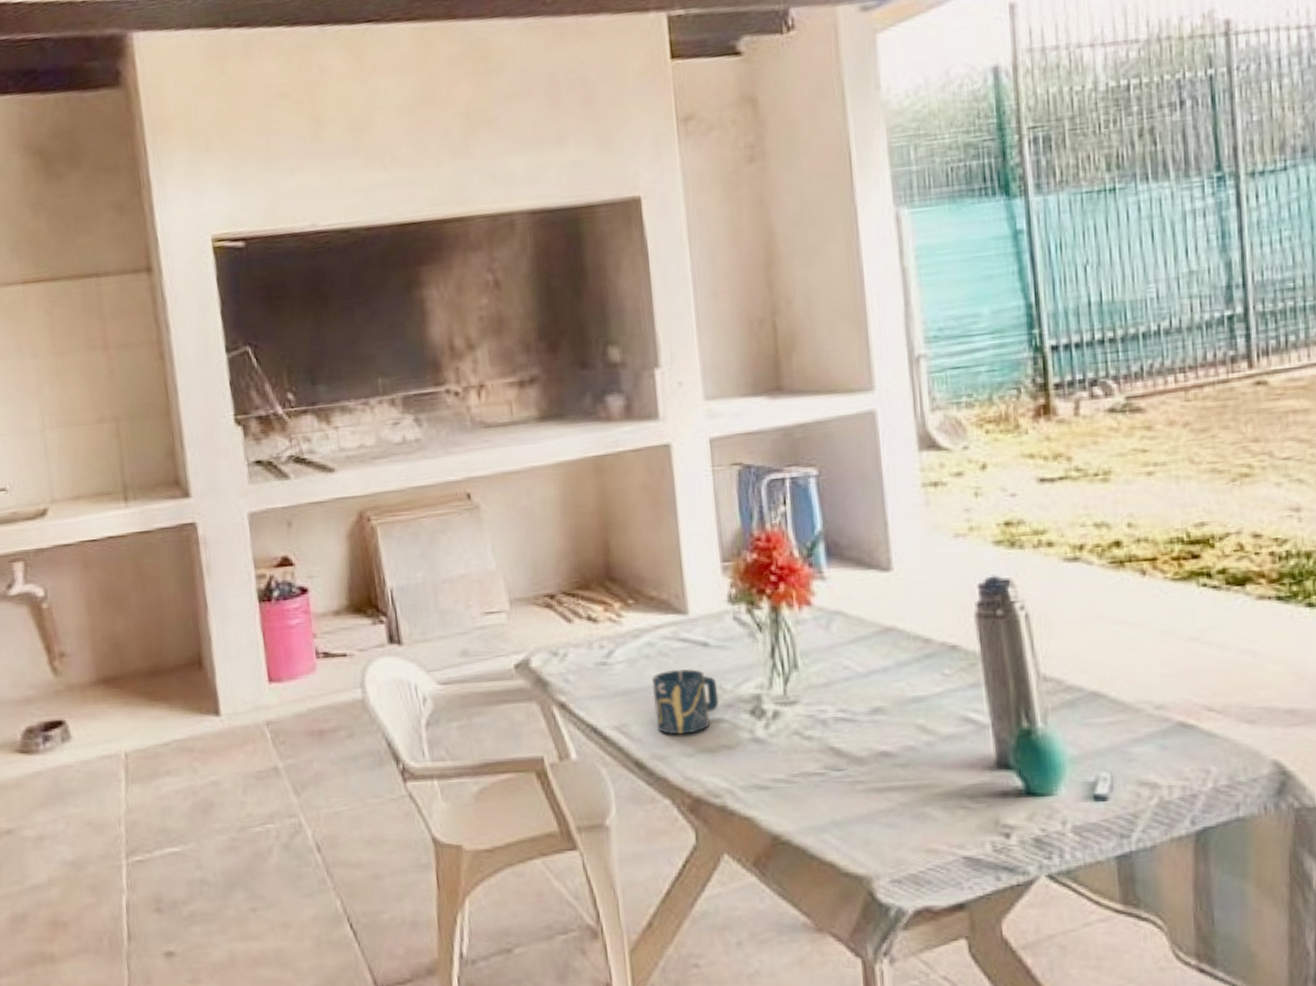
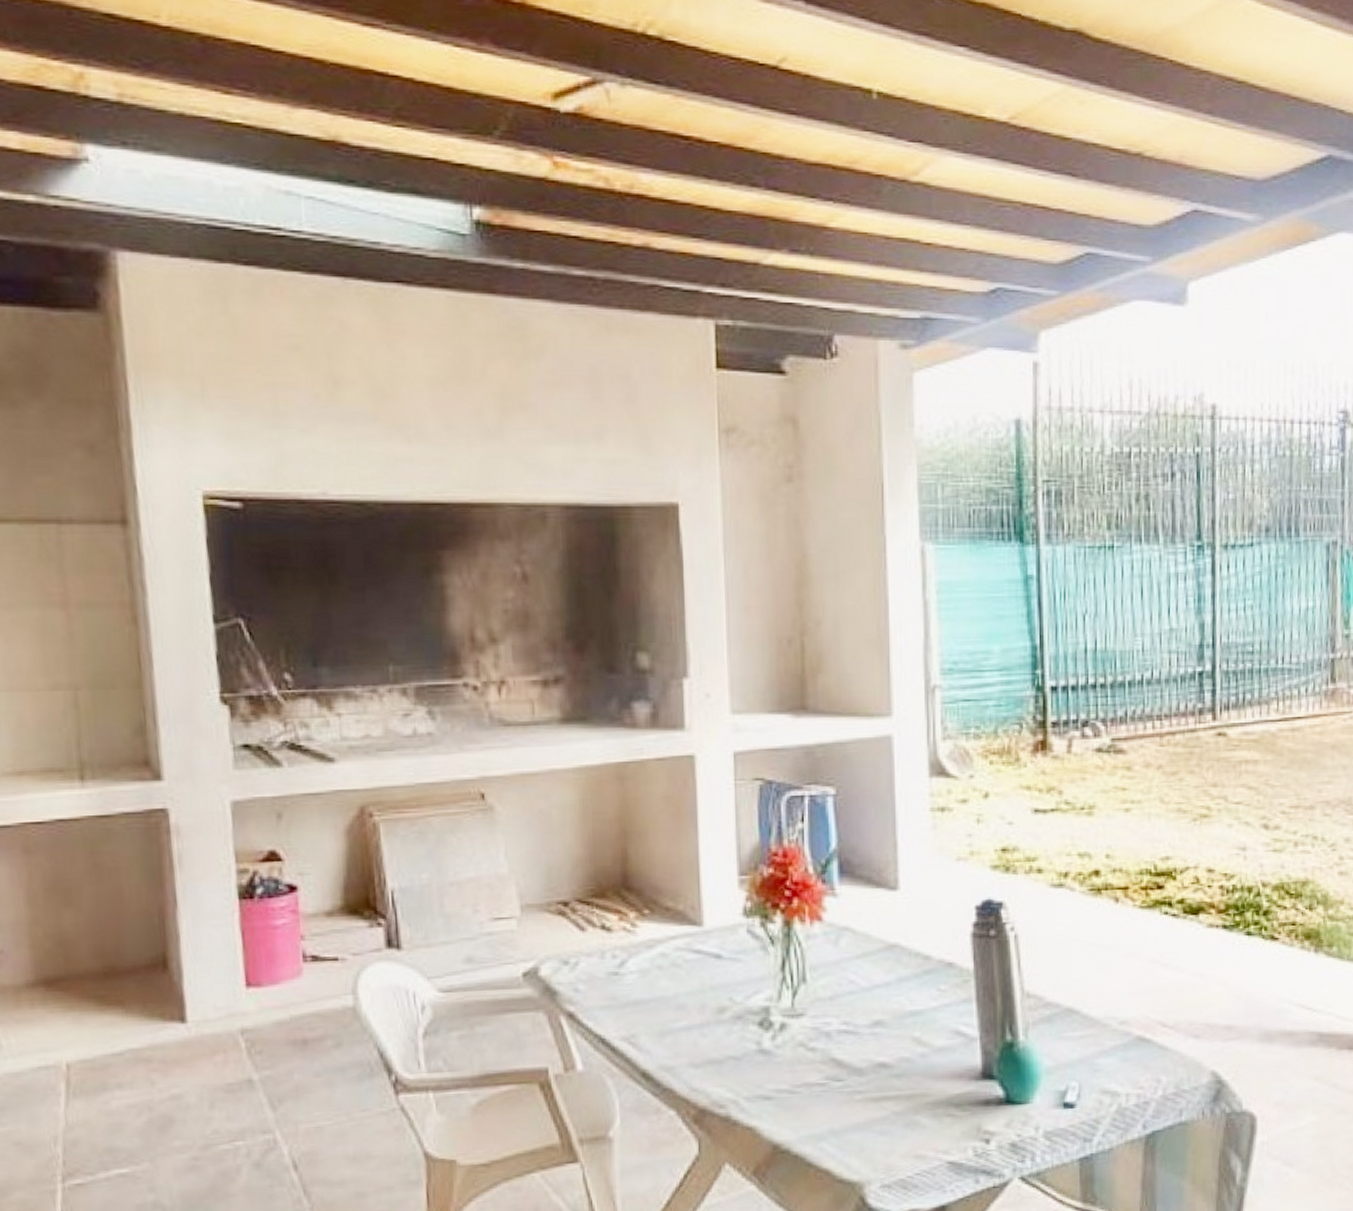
cup: present [651,669,719,735] -> none [663,980,729,1046]

